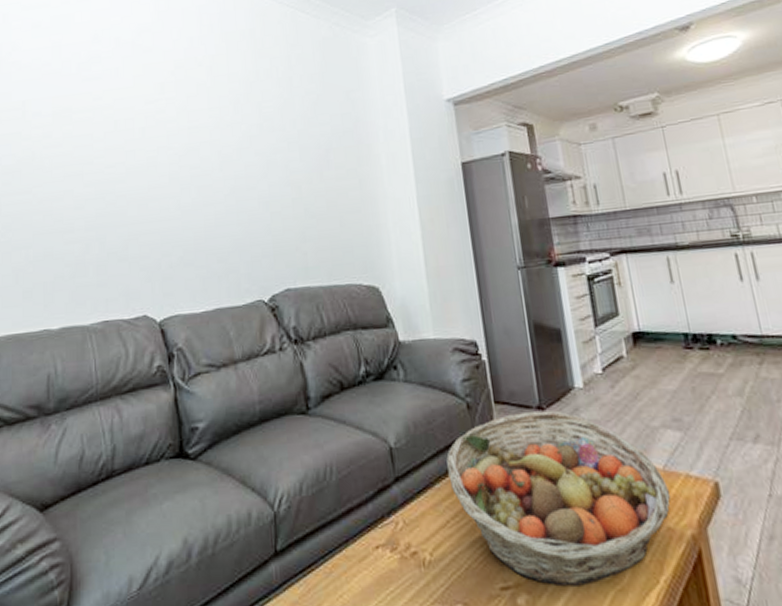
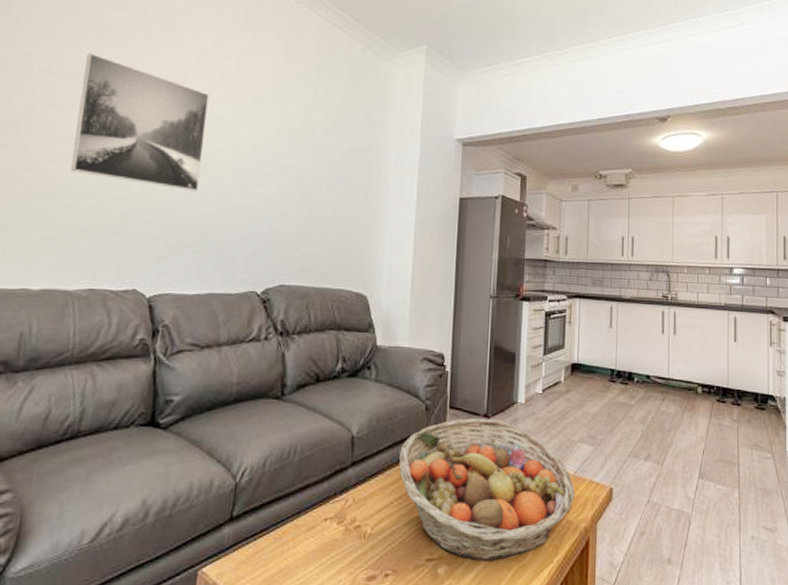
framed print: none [71,89,192,207] -> present [70,53,210,191]

